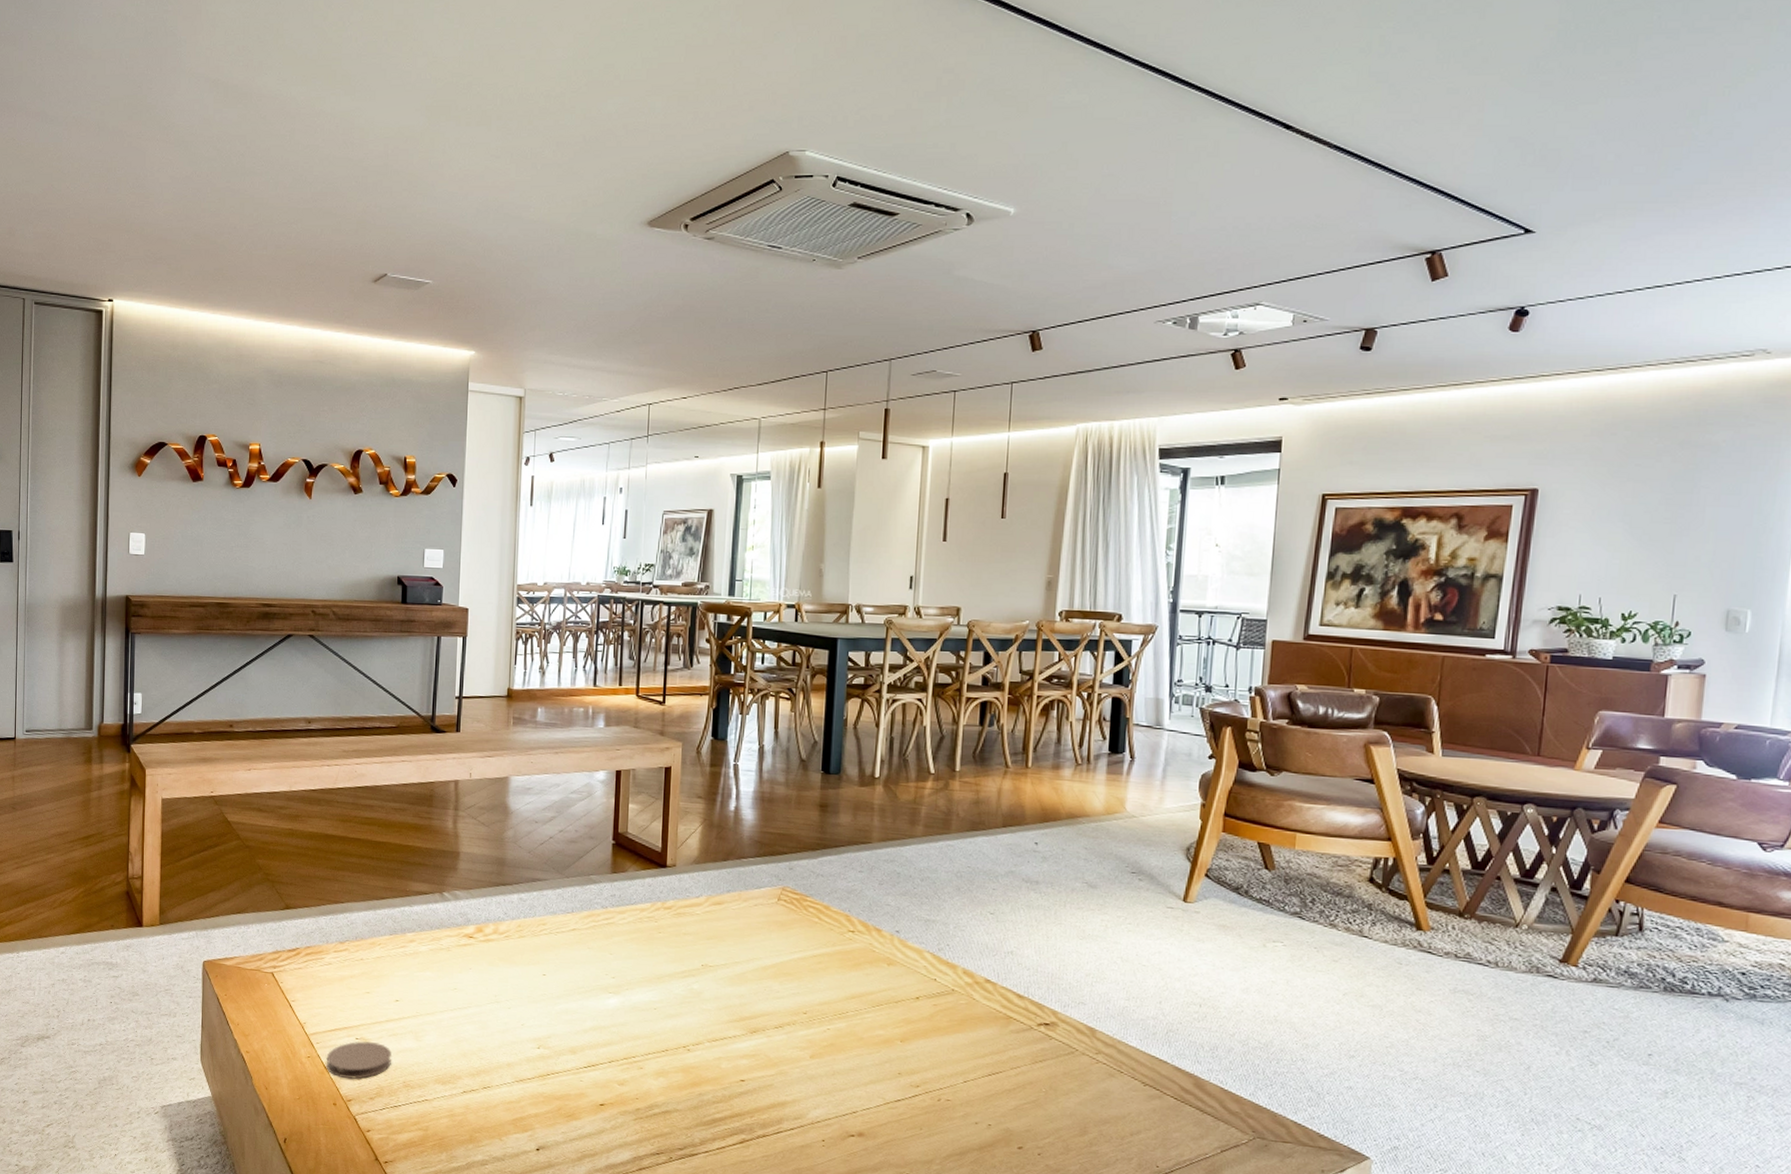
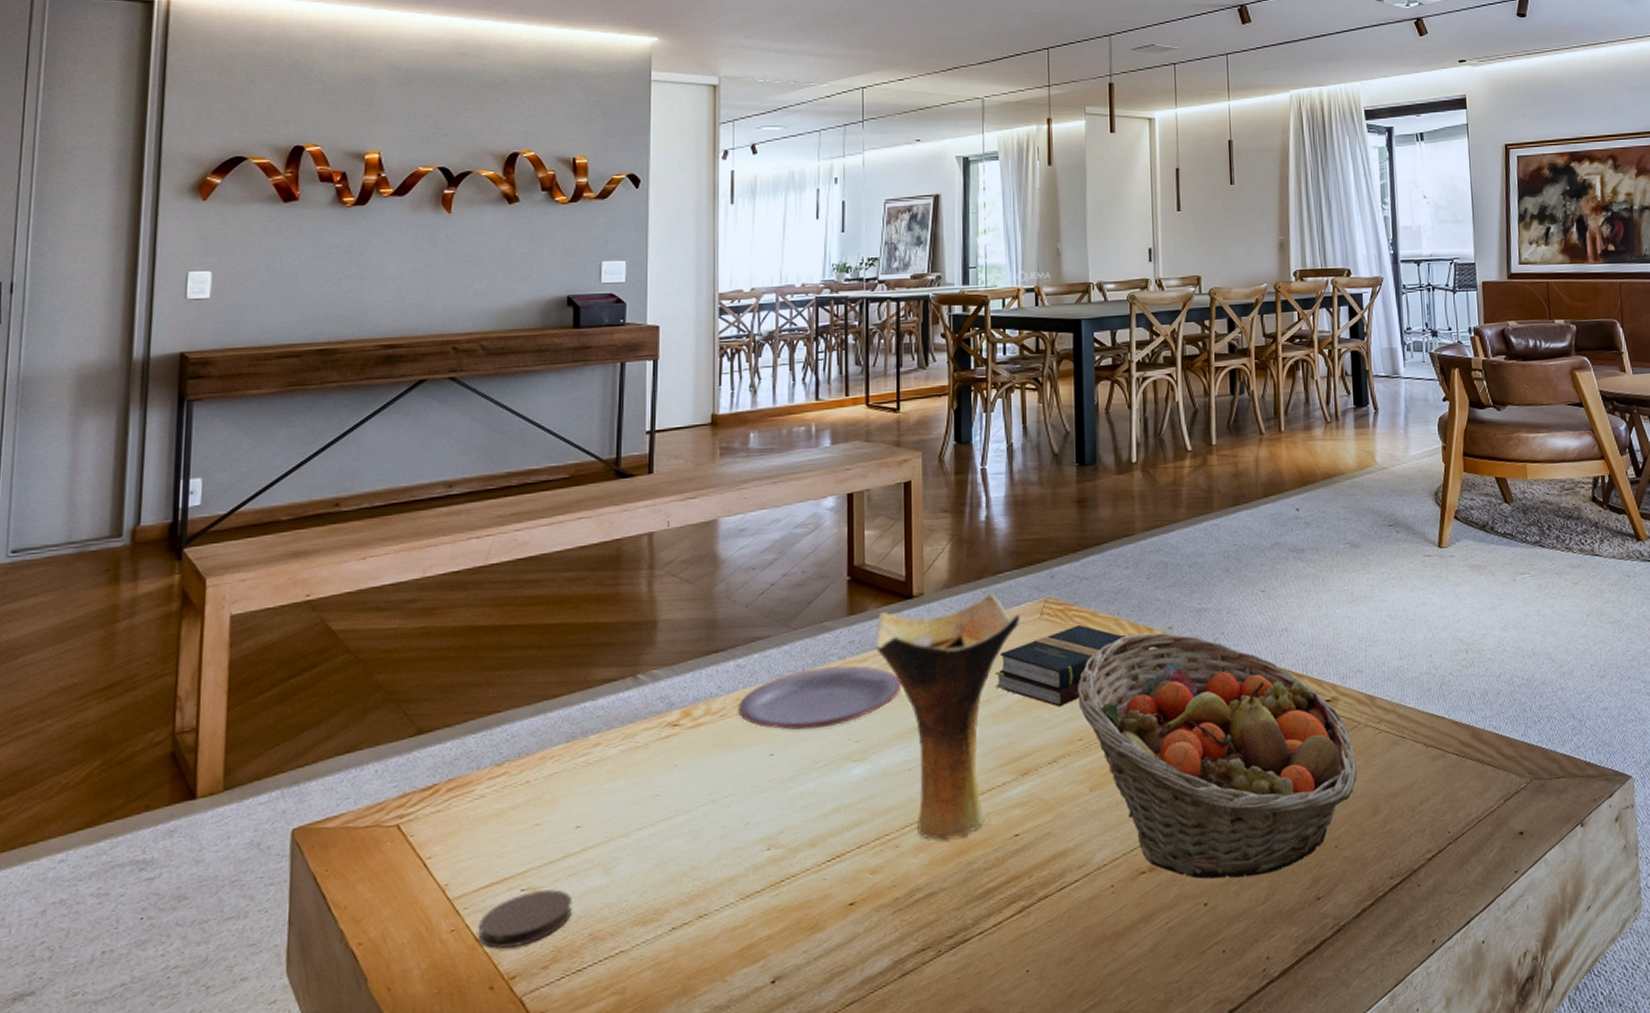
plate: none [519,912,653,962] -> present [737,665,902,731]
vase: none [632,874,760,1072] -> present [875,593,1021,841]
hardback book: none [733,914,866,982] -> present [995,624,1140,707]
fruit basket: none [806,931,1069,1163] -> present [1078,633,1358,879]

